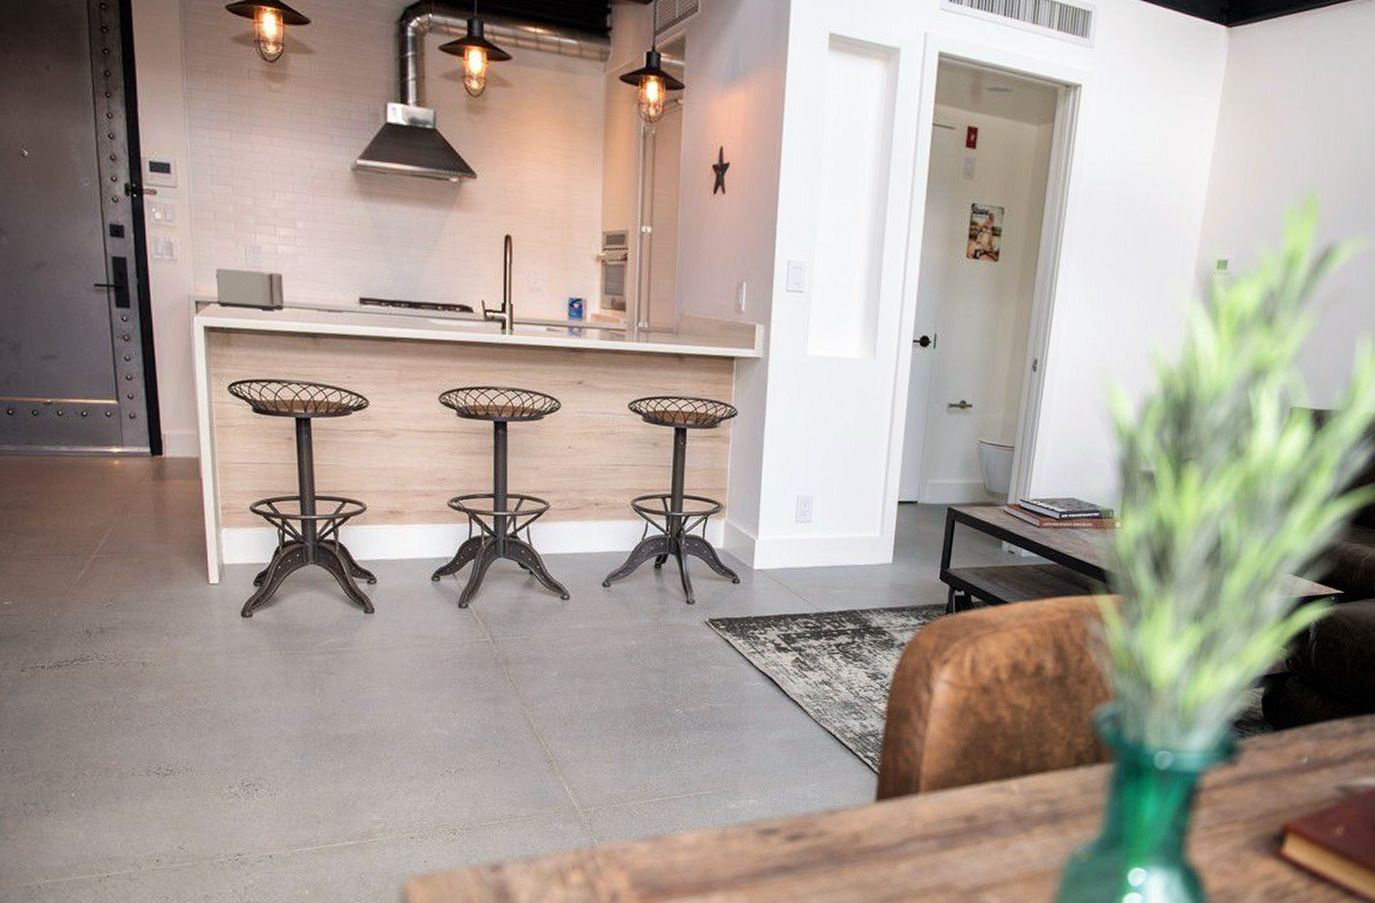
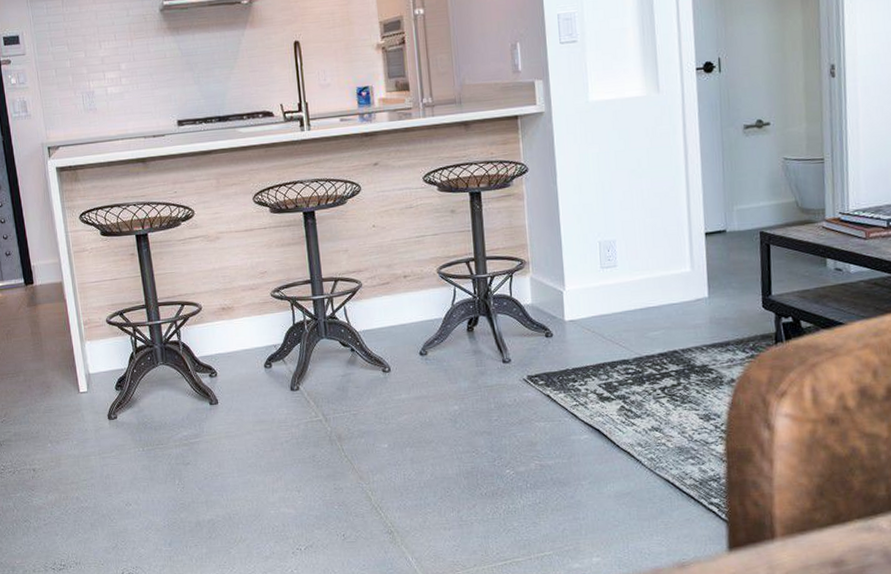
toaster: present [216,268,285,311] -> none [61,111,117,149]

